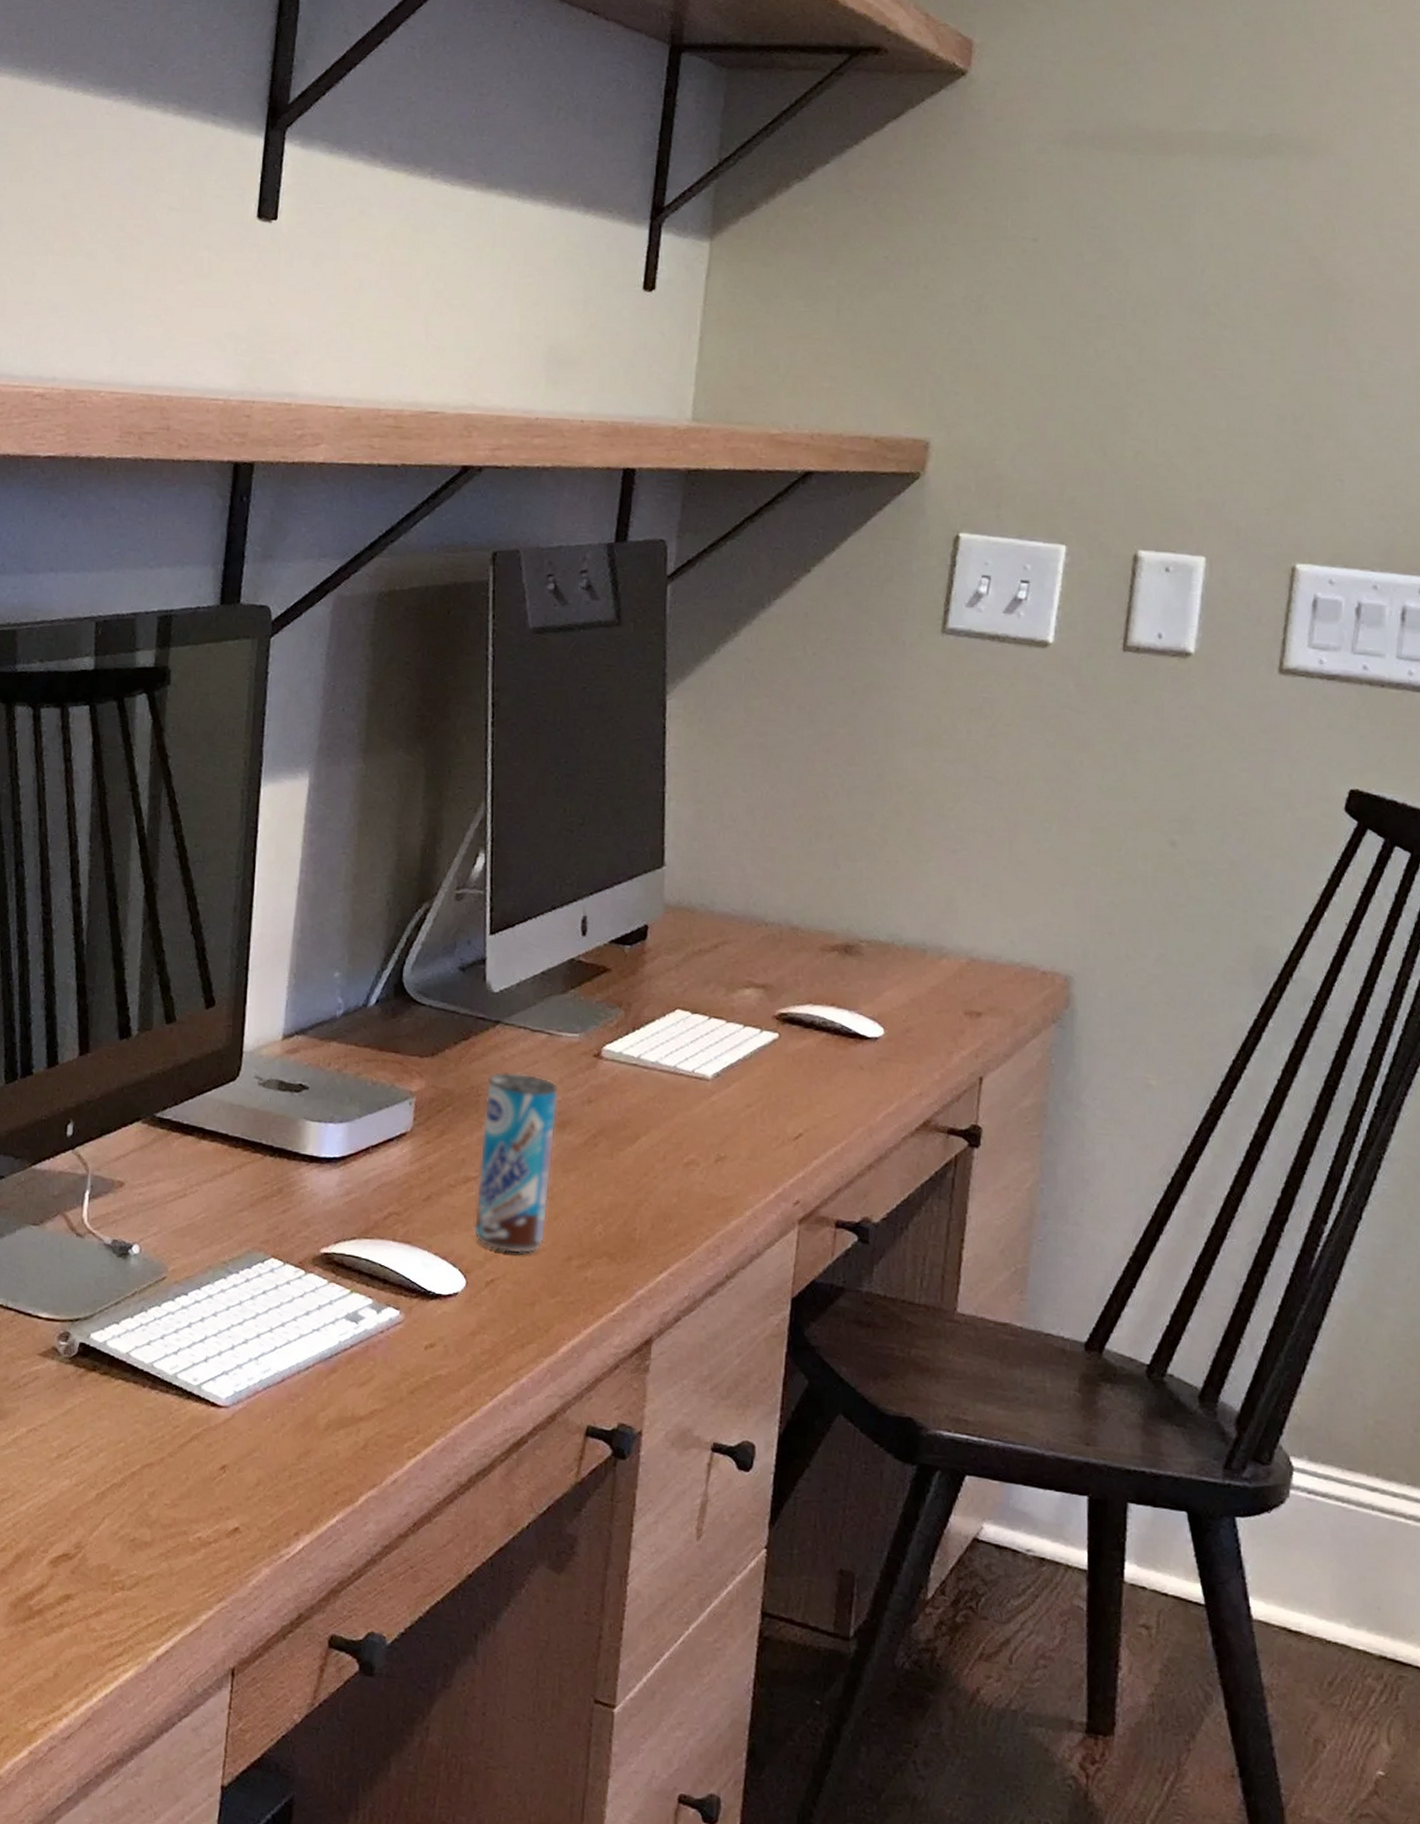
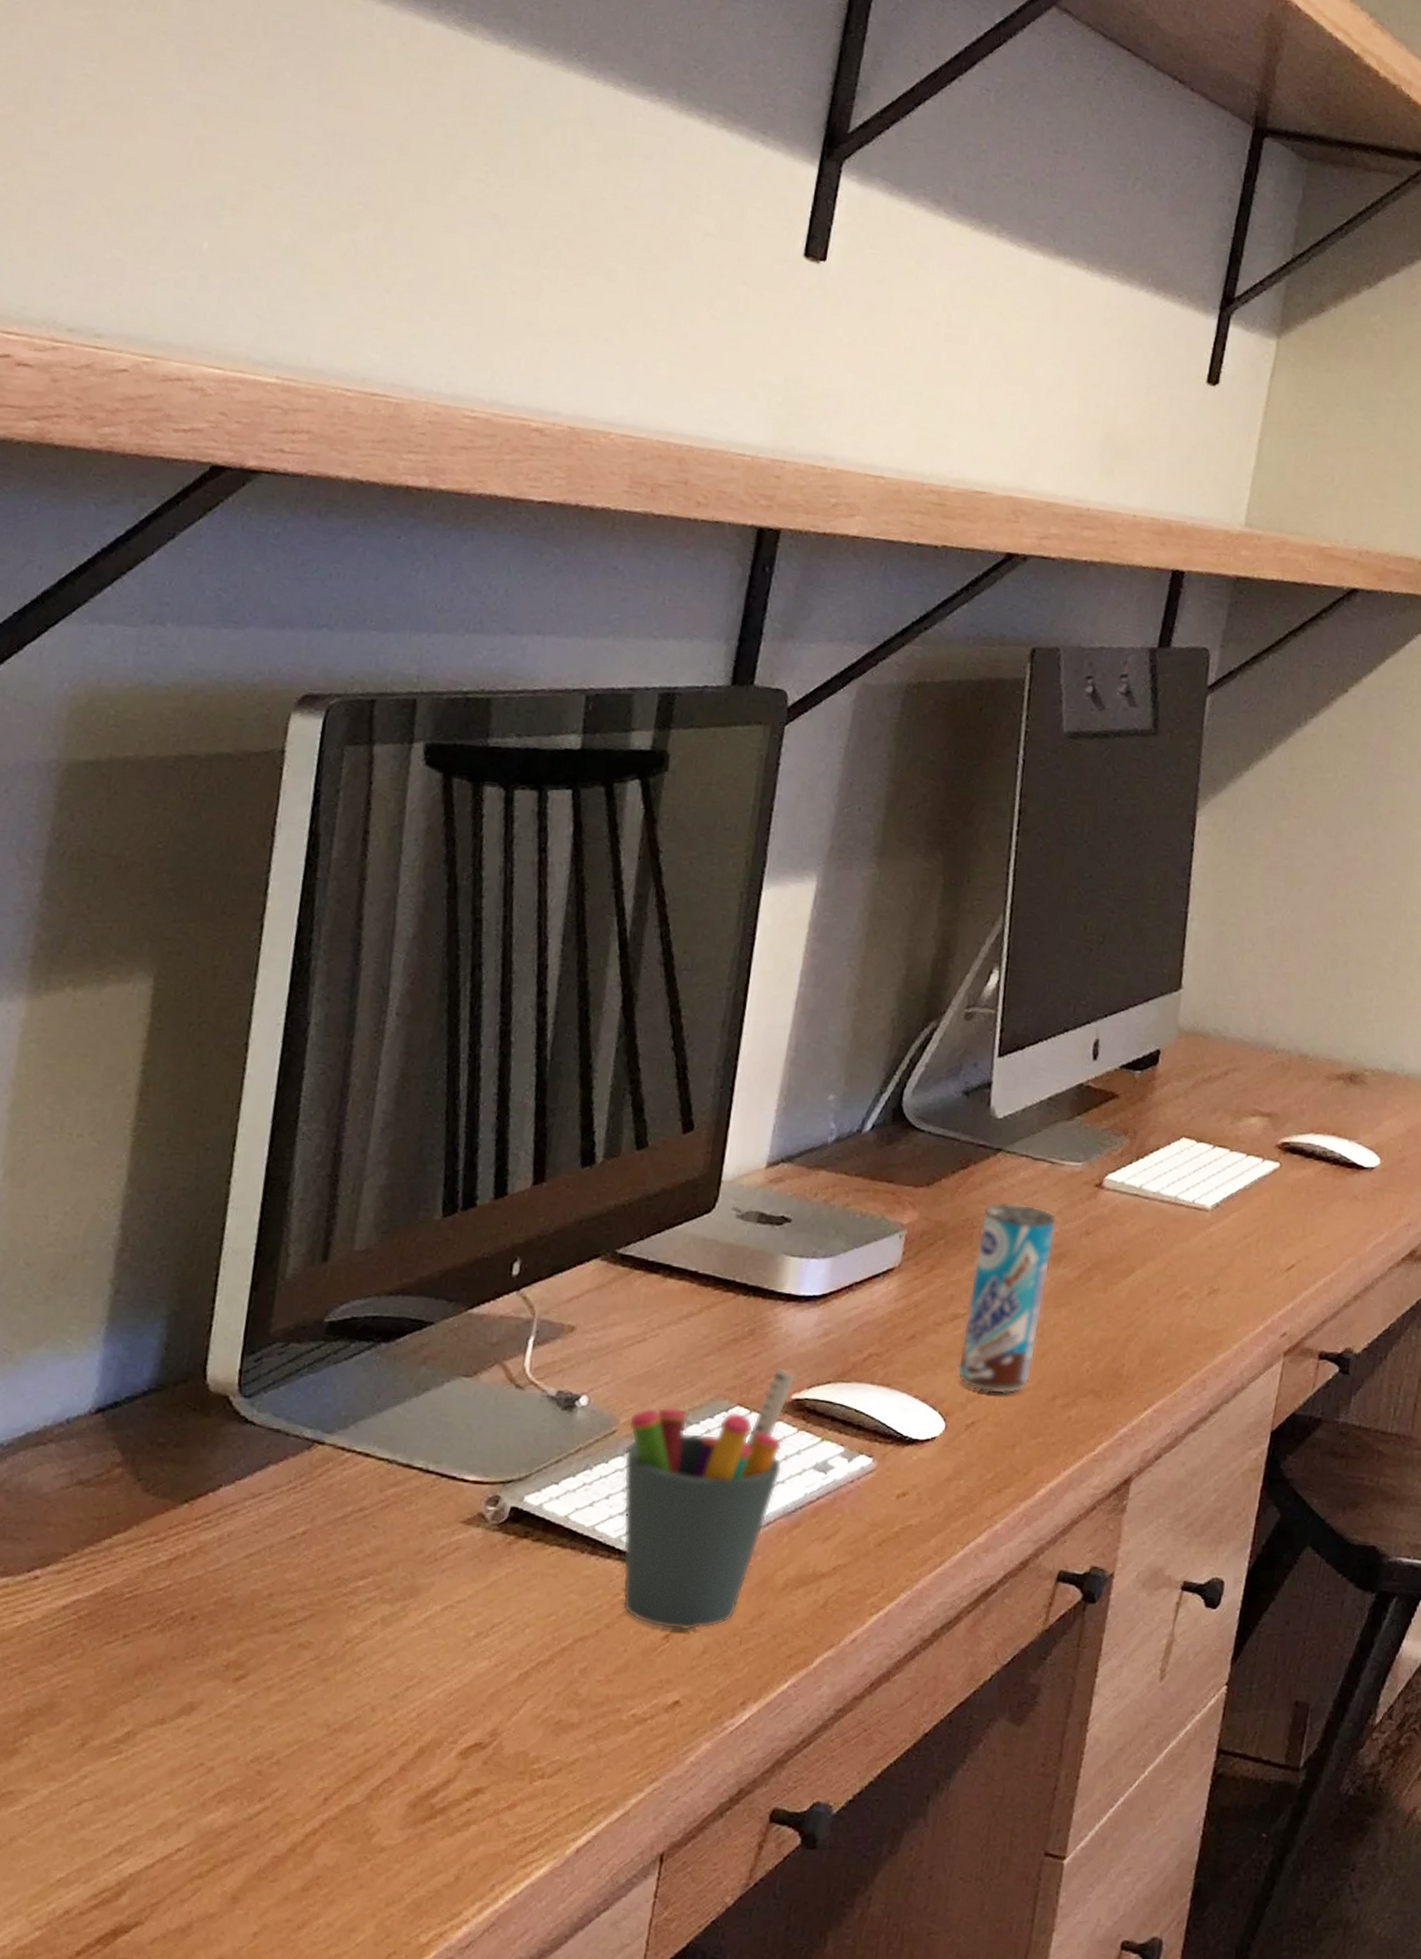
pen holder: none [174,1223,323,1464] -> present [622,1367,796,1631]

